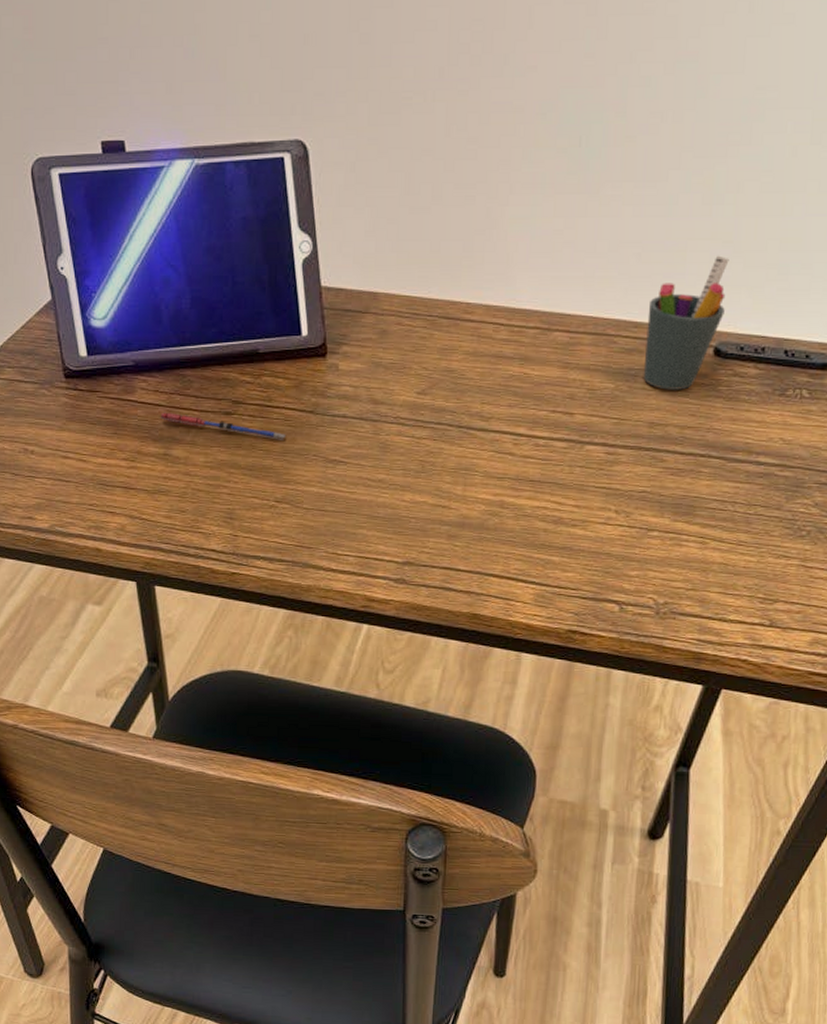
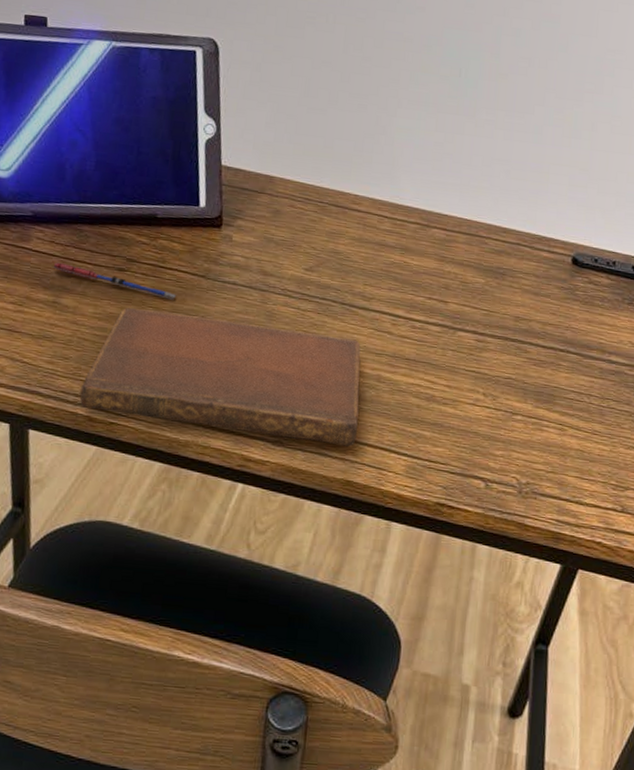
notebook: none [200,452,482,579] -> present [79,308,361,447]
pen holder: present [643,255,729,390] -> none [510,180,585,291]

